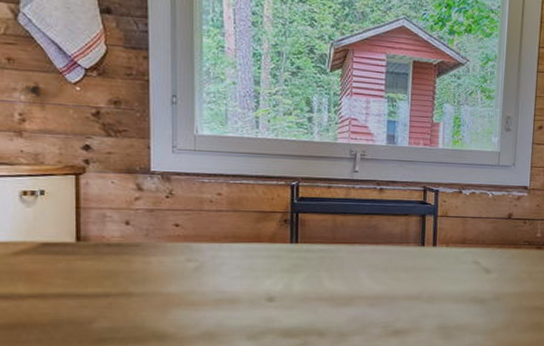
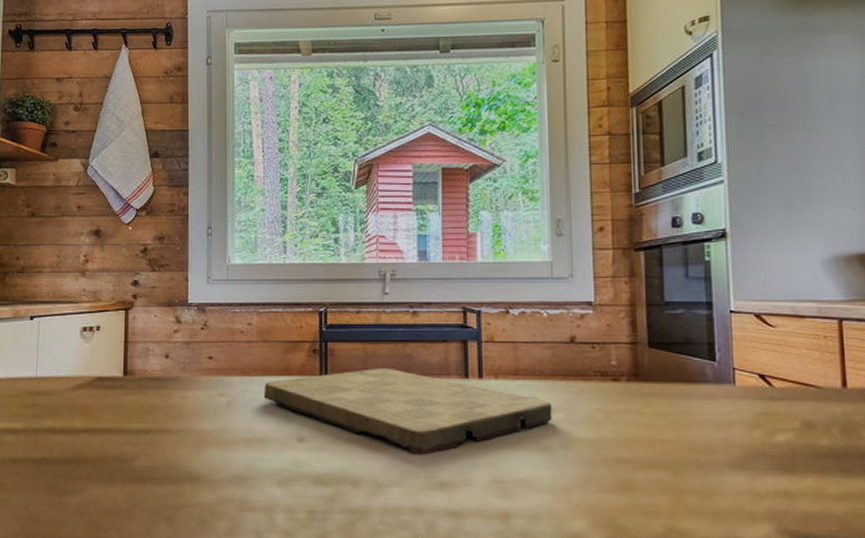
cutting board: none [233,236,489,309] -> present [263,367,552,455]

